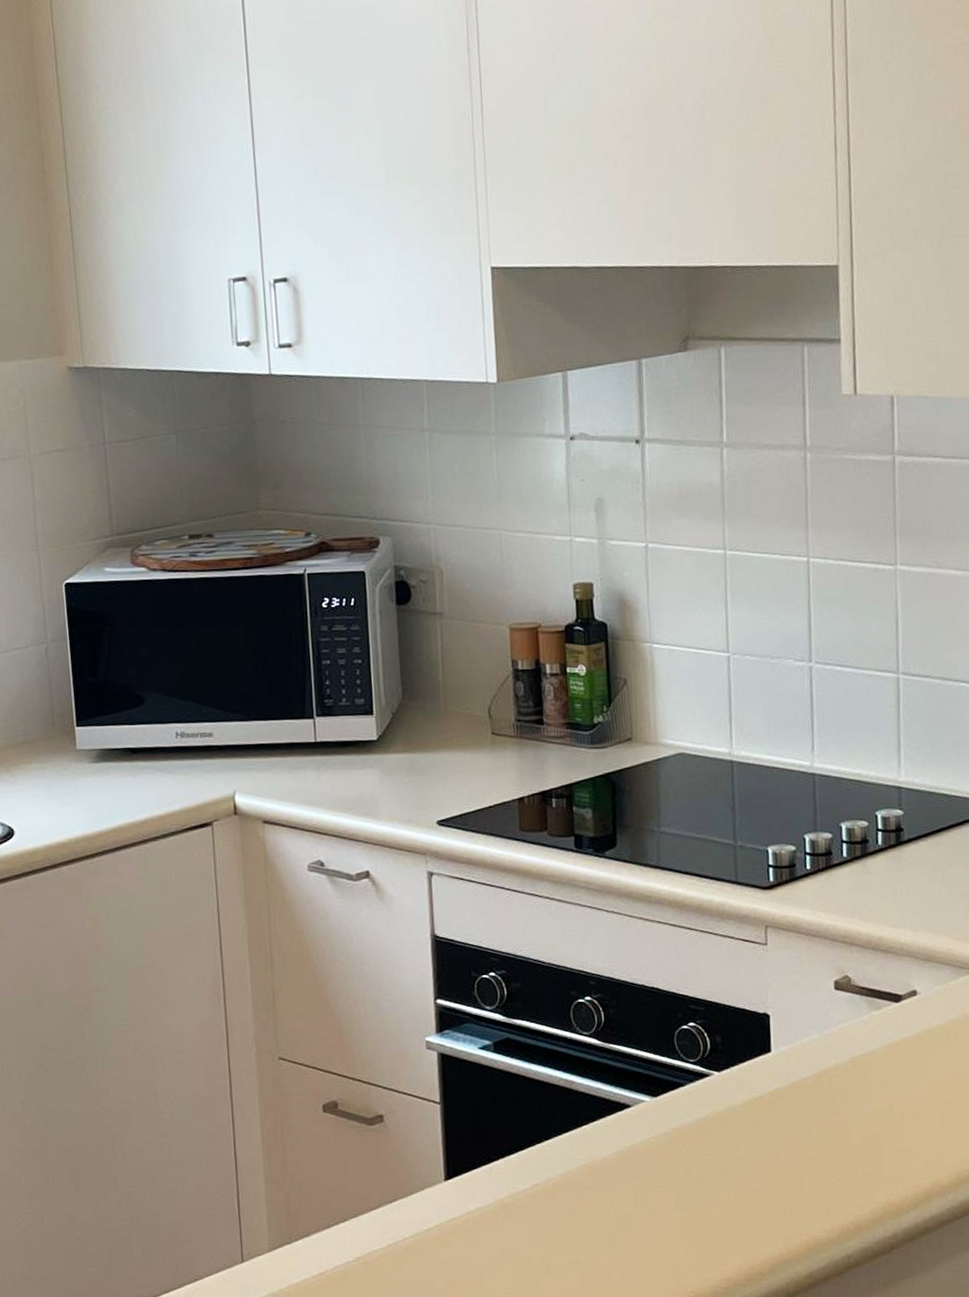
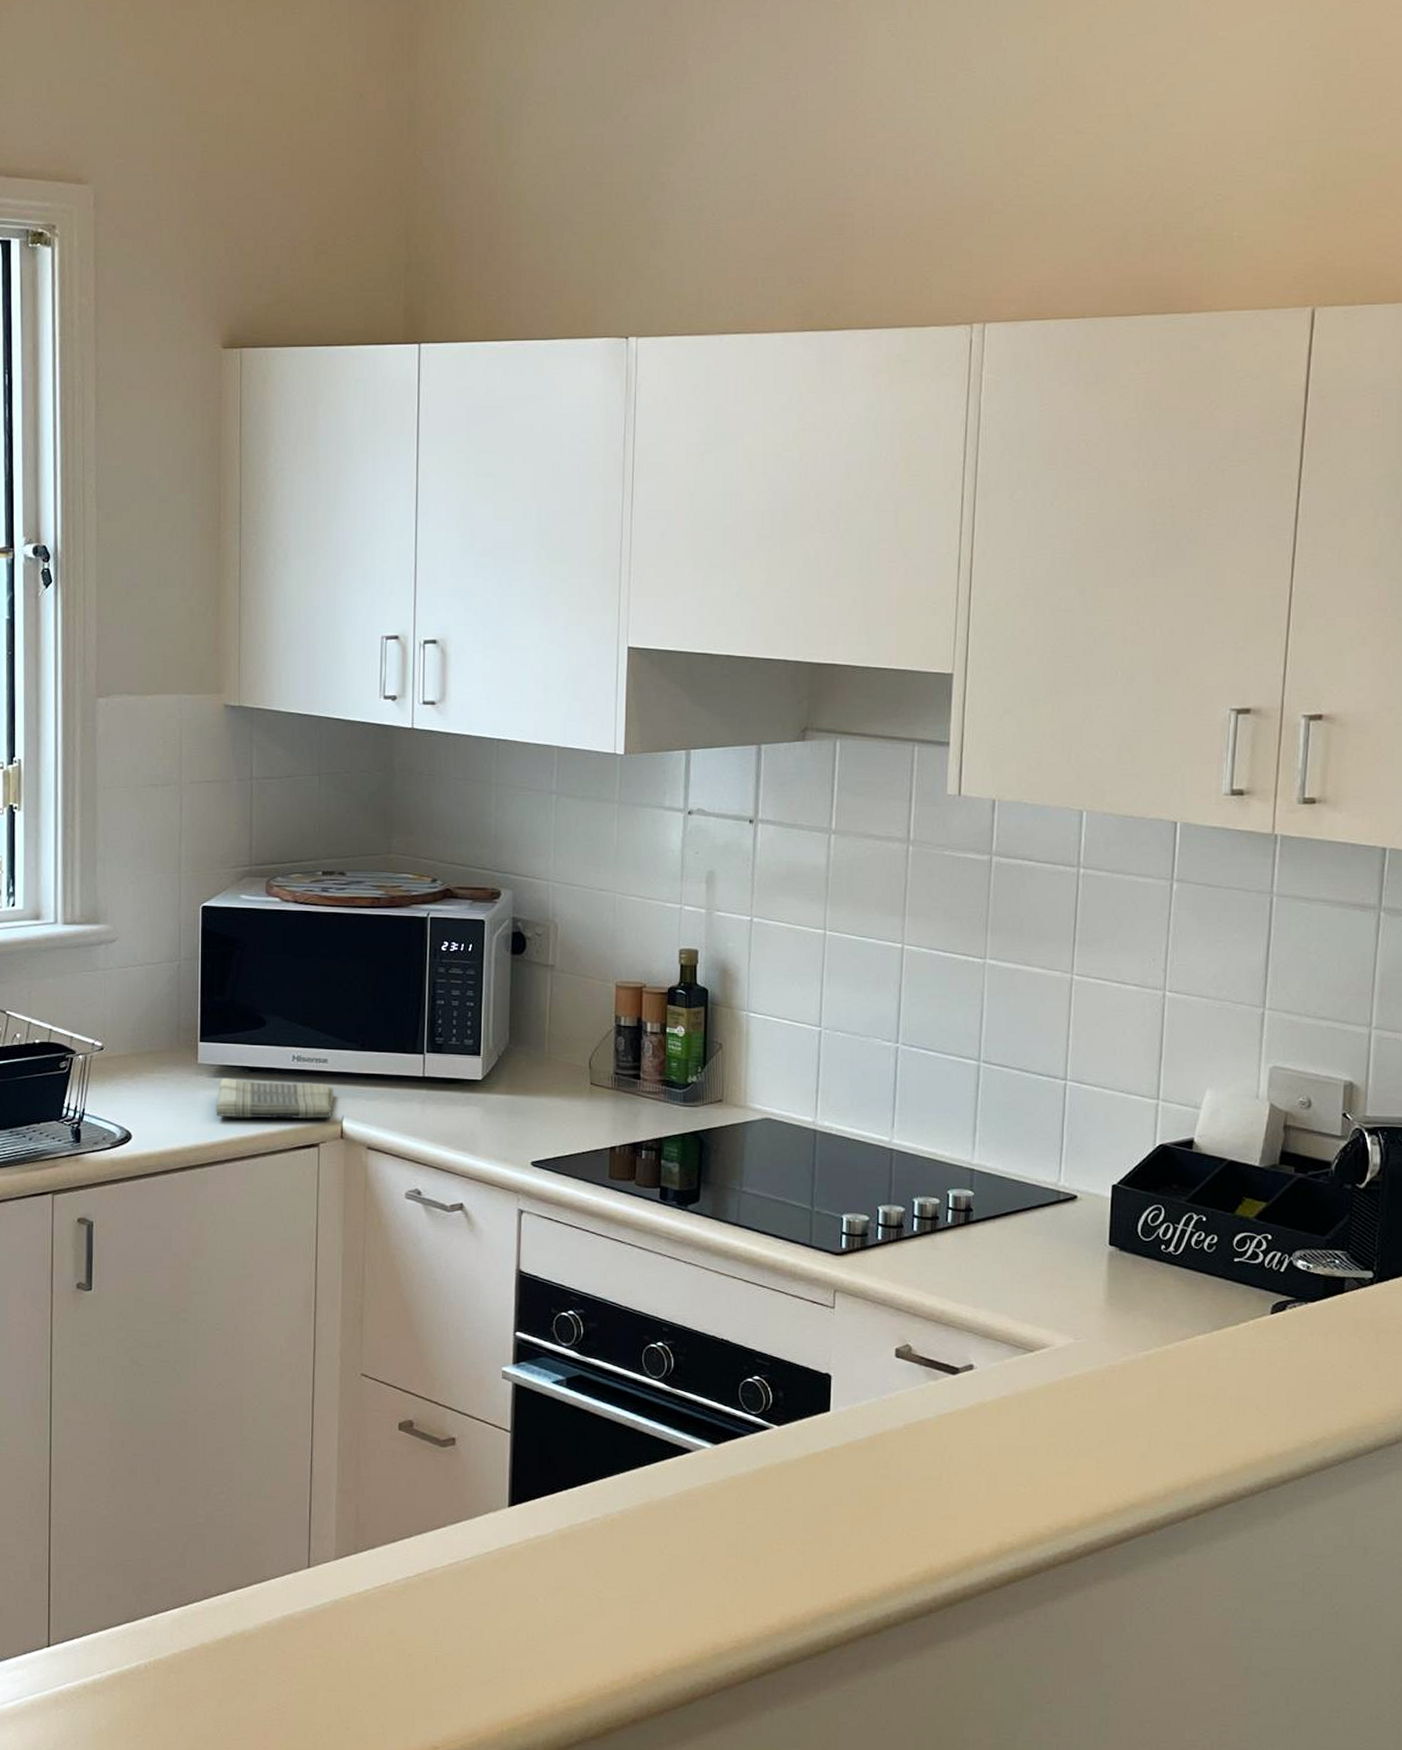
dish towel: none [100,758,224,804] -> present [216,1078,334,1120]

